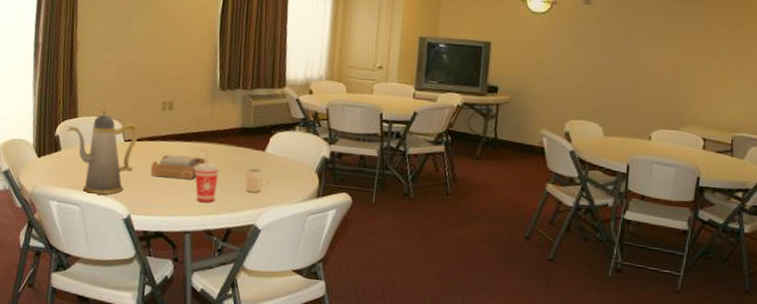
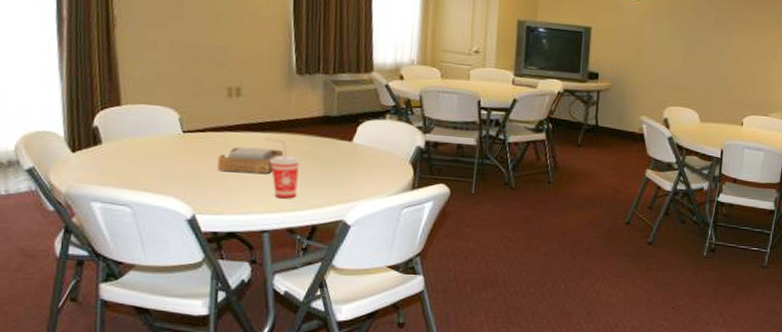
coffee pot: present [66,106,139,195] -> none [107,92,201,194]
mug: present [245,168,270,193] -> none [330,160,359,187]

